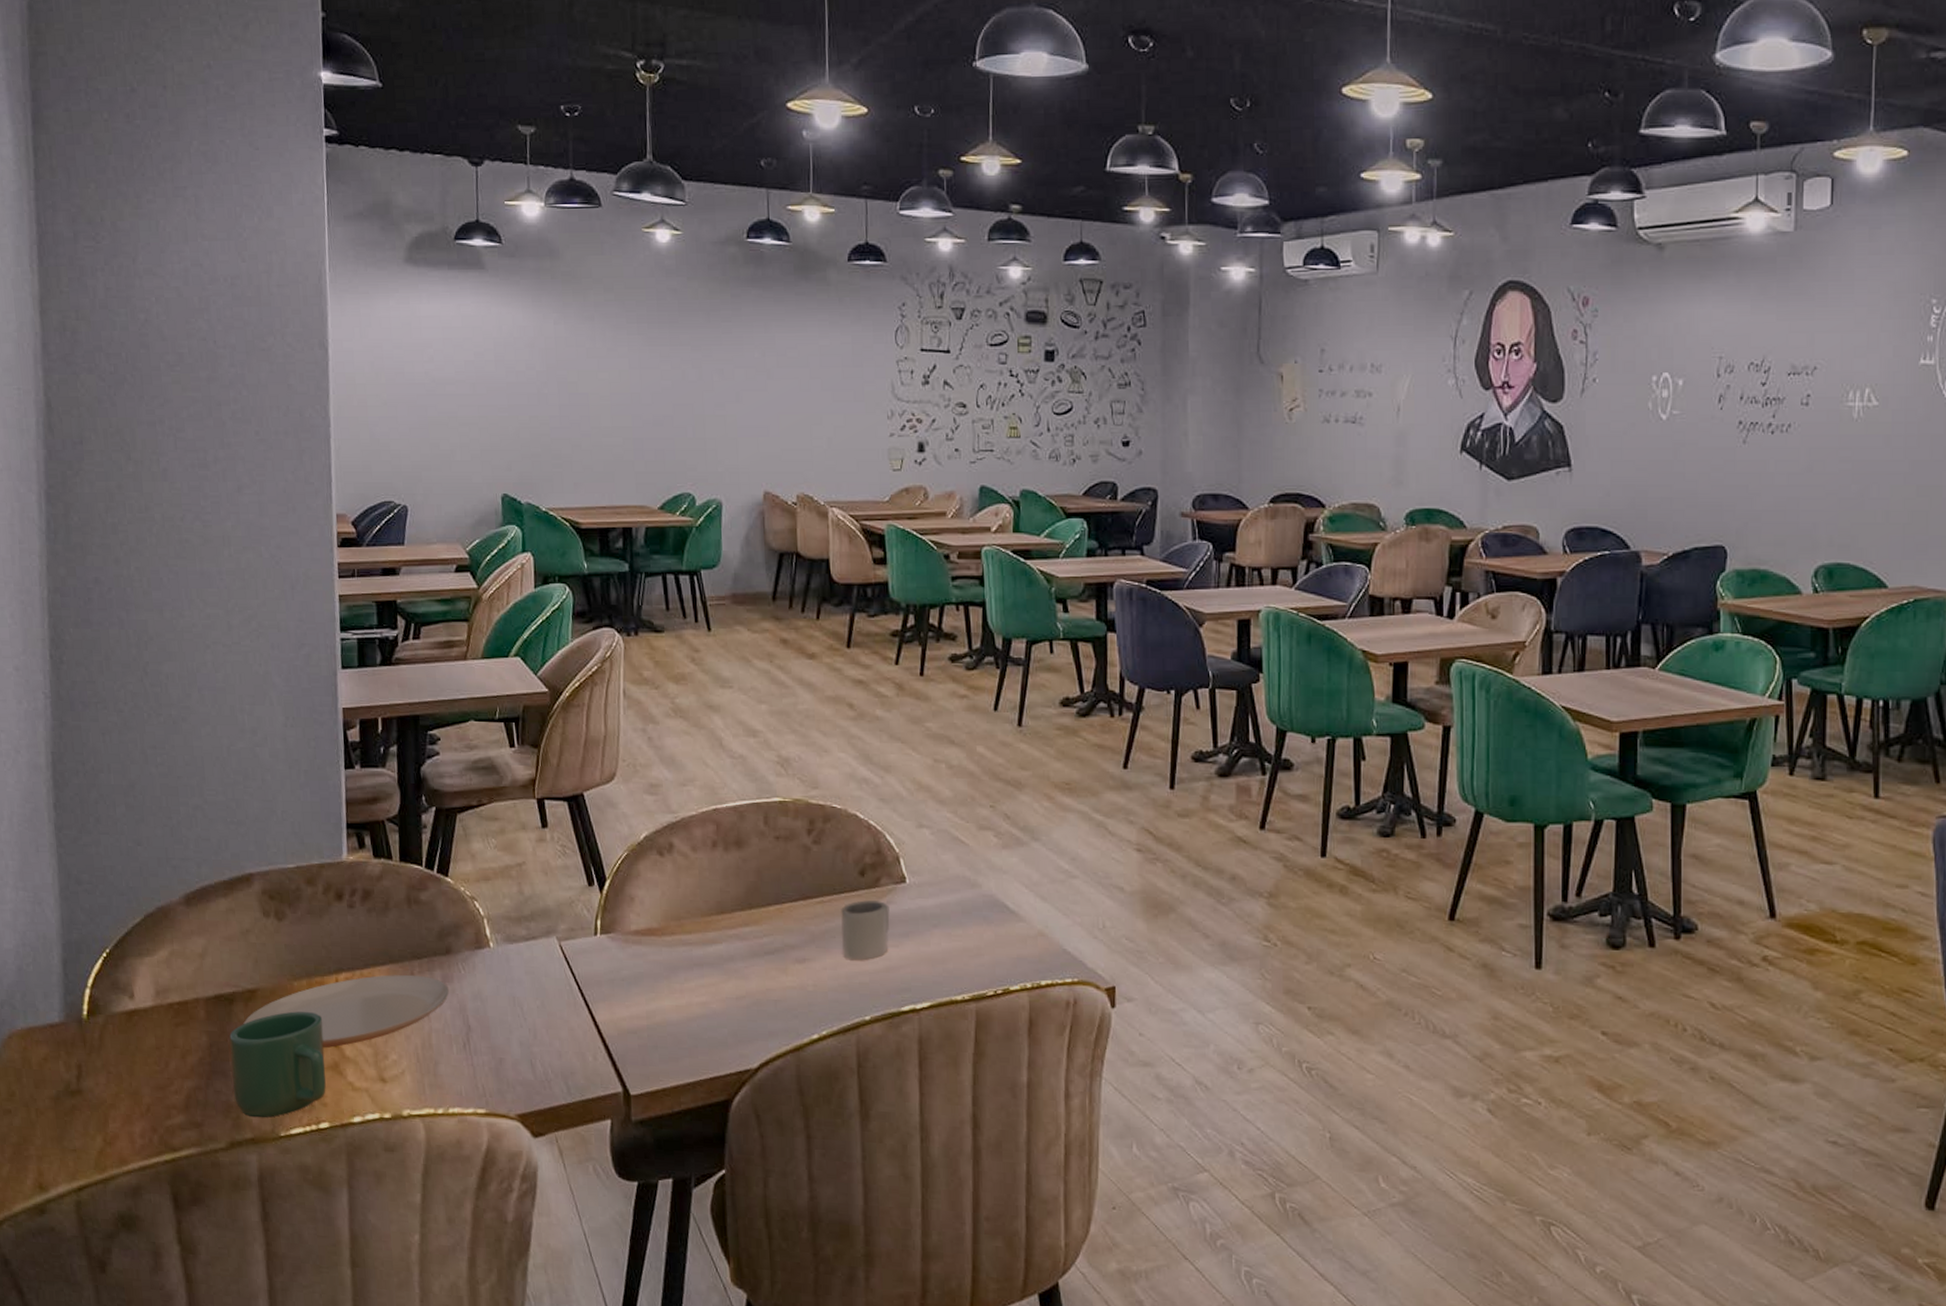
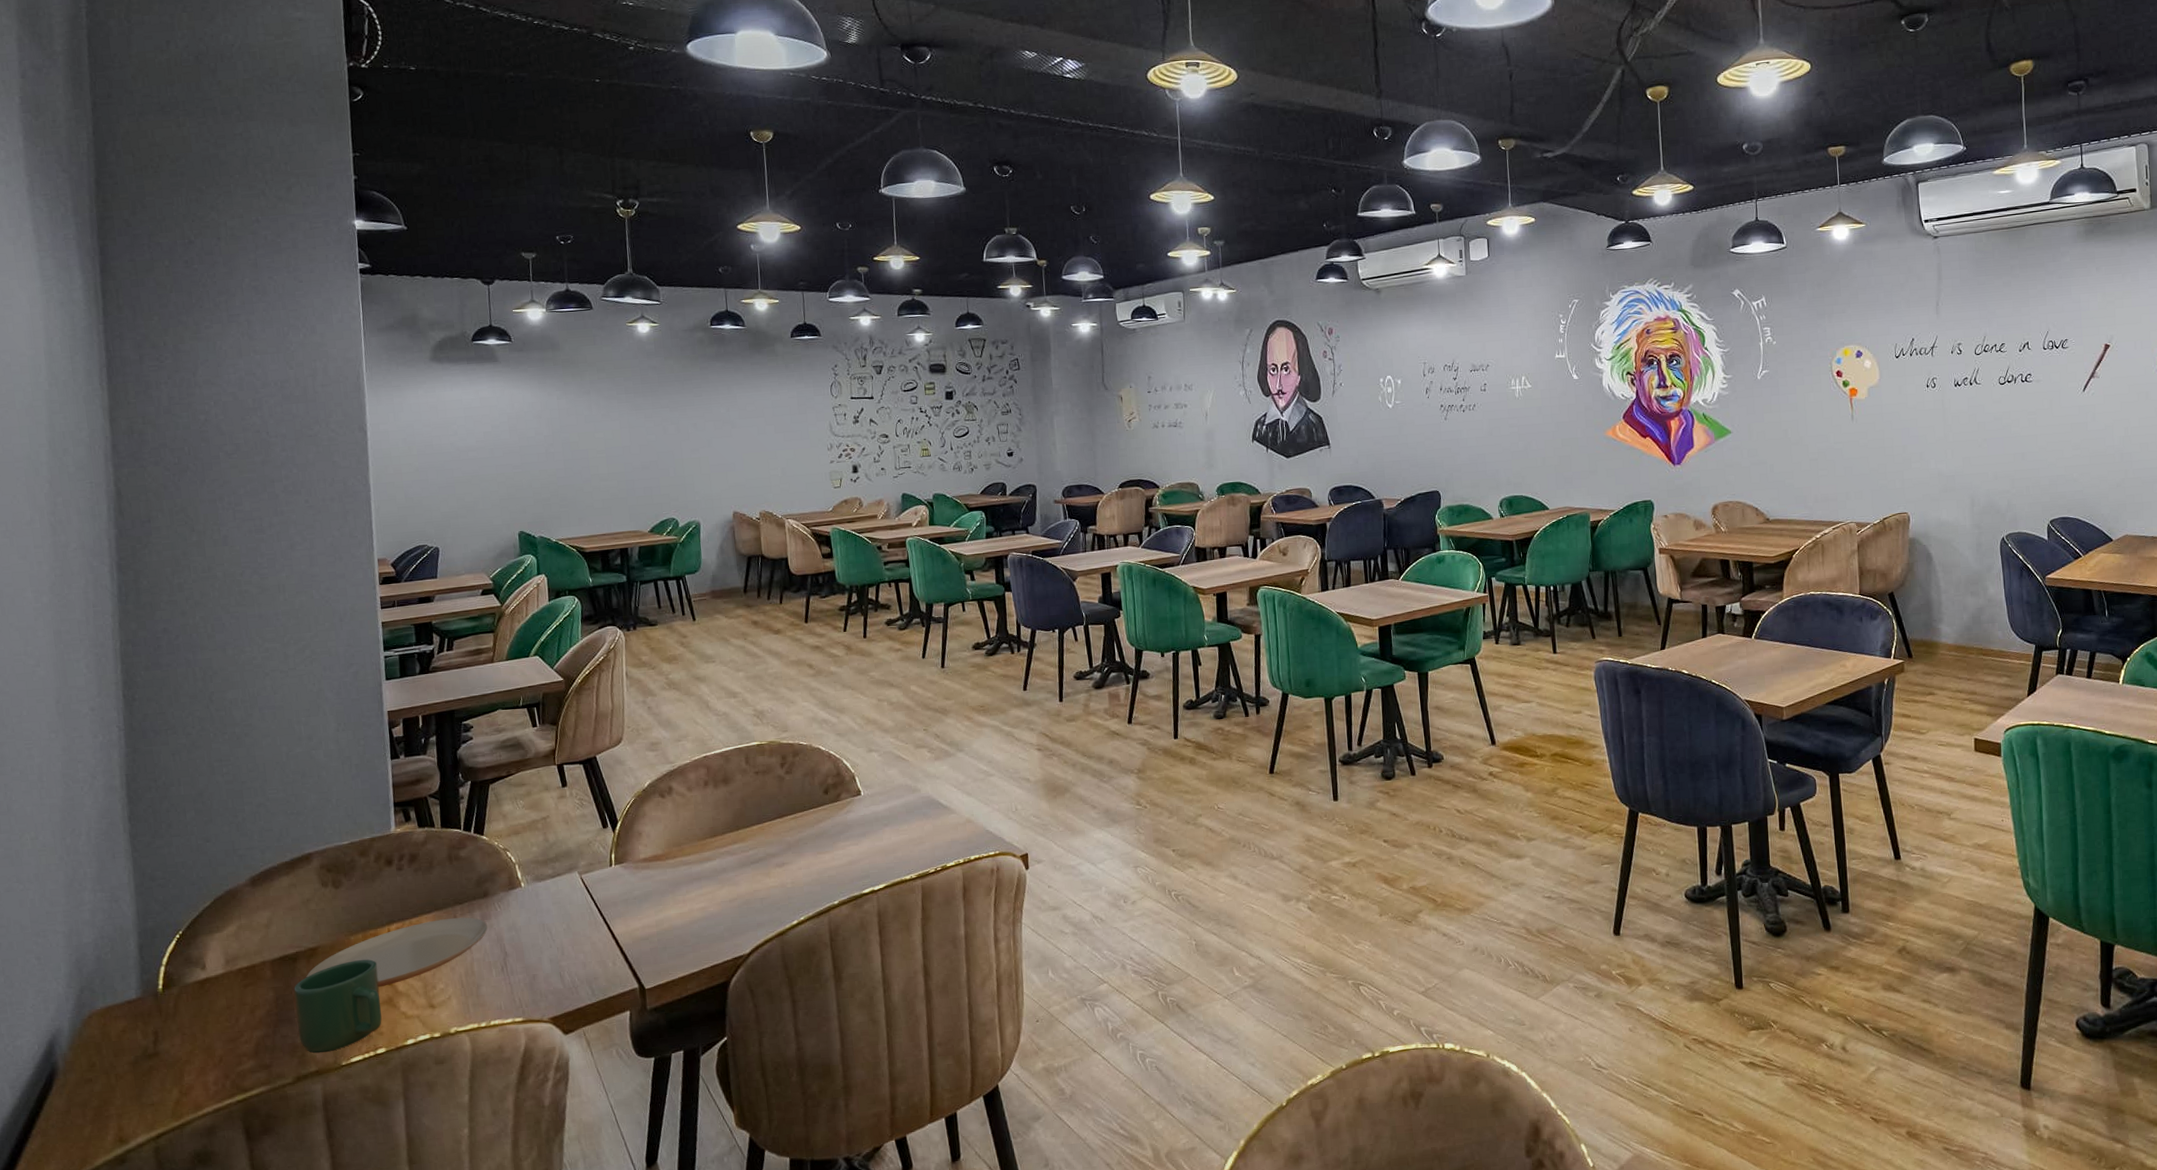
cup: present [841,900,890,961] -> none [811,811,850,860]

